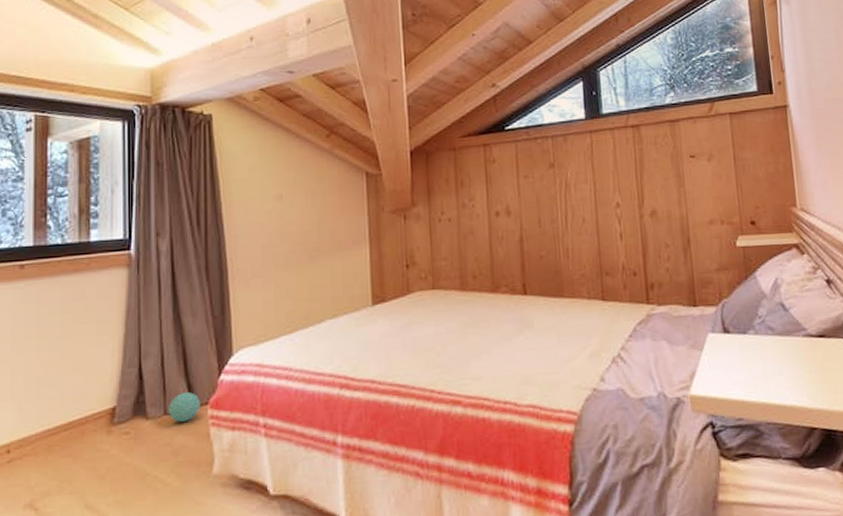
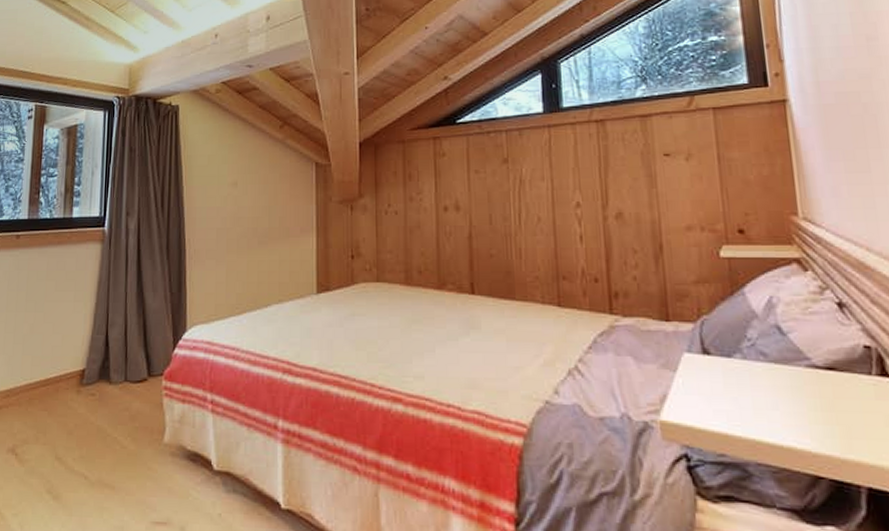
decorative ball: present [168,392,200,423] -> none [128,362,156,391]

